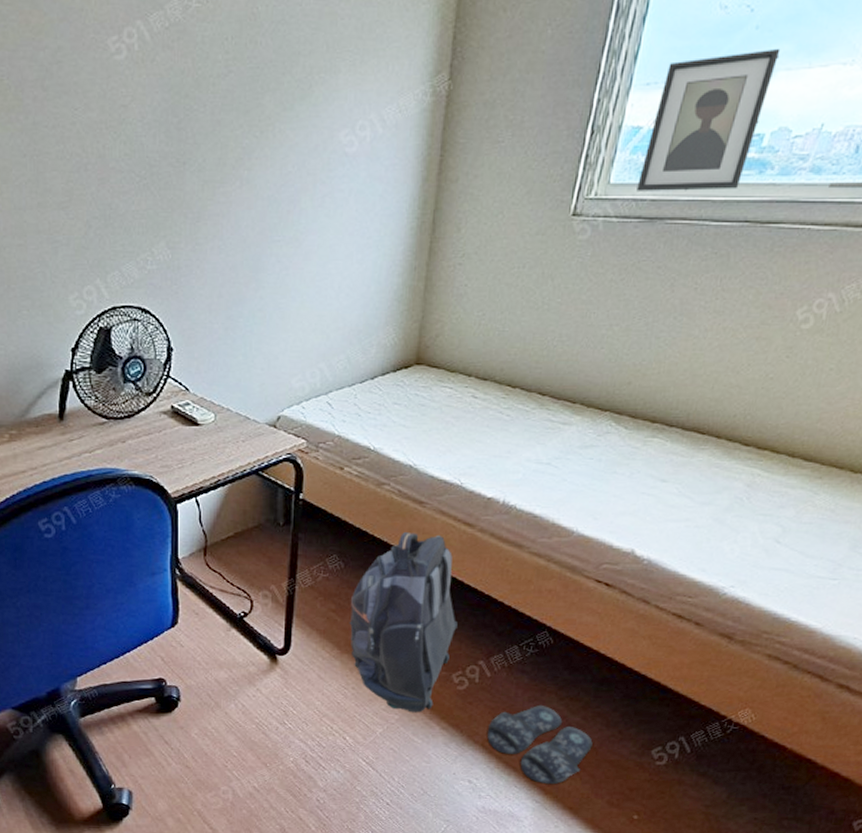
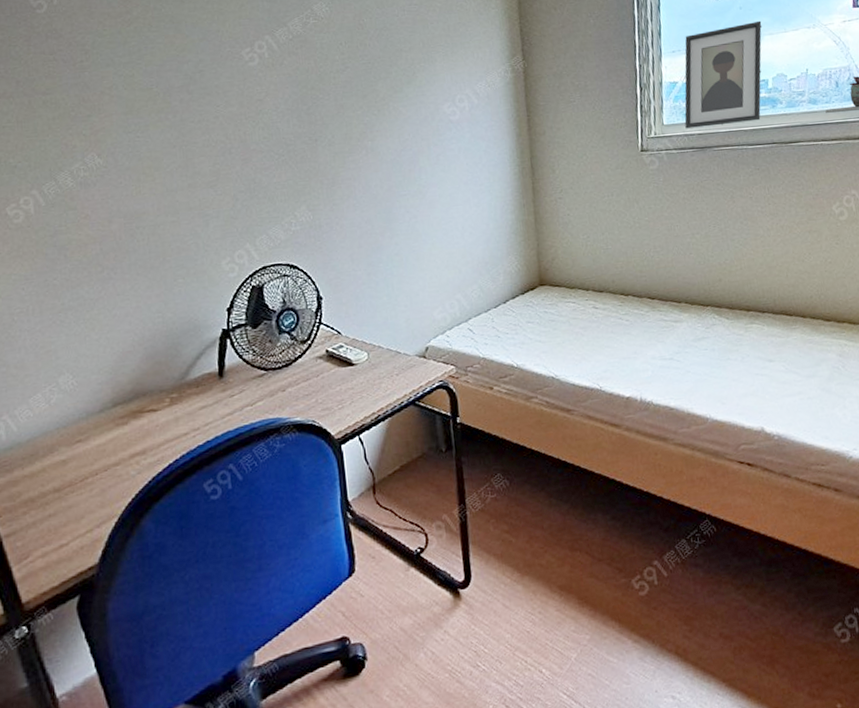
backpack: present [349,531,458,713] -> none [521,439,626,630]
slippers: present [487,706,593,785] -> none [677,598,779,686]

